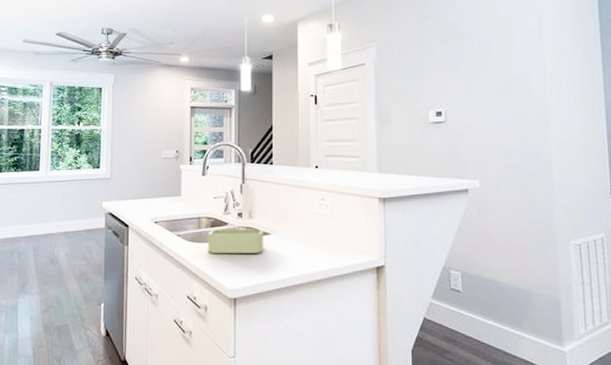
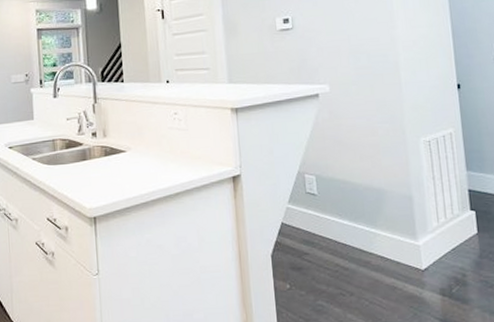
soap dish: present [208,229,264,253] -> none [63,147,120,174]

